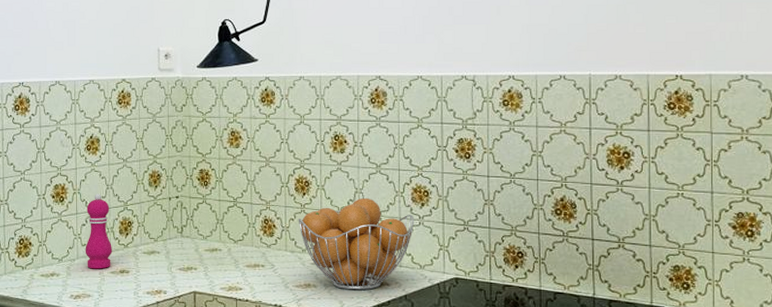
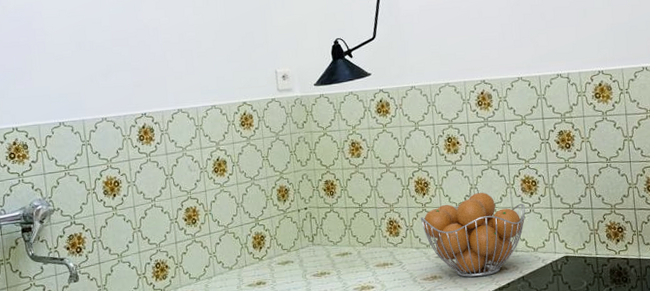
pepper mill: present [85,194,112,269] -> none [219,212,248,284]

